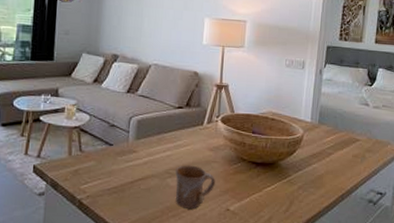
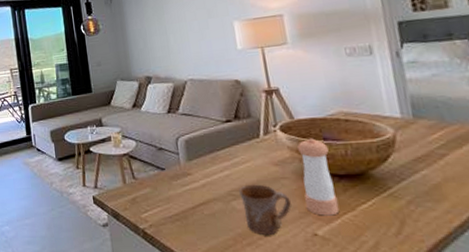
pepper shaker: none [227,130,254,195] -> present [297,138,340,216]

